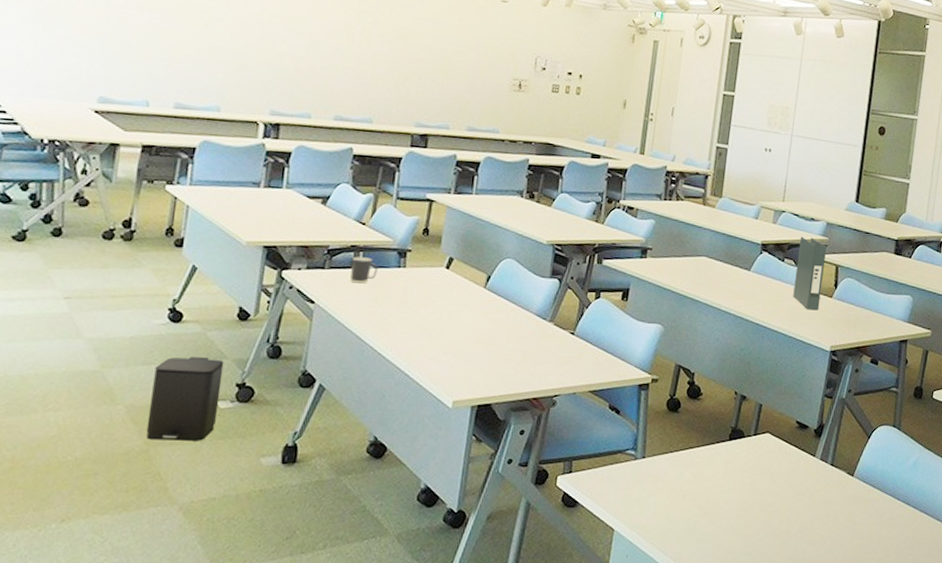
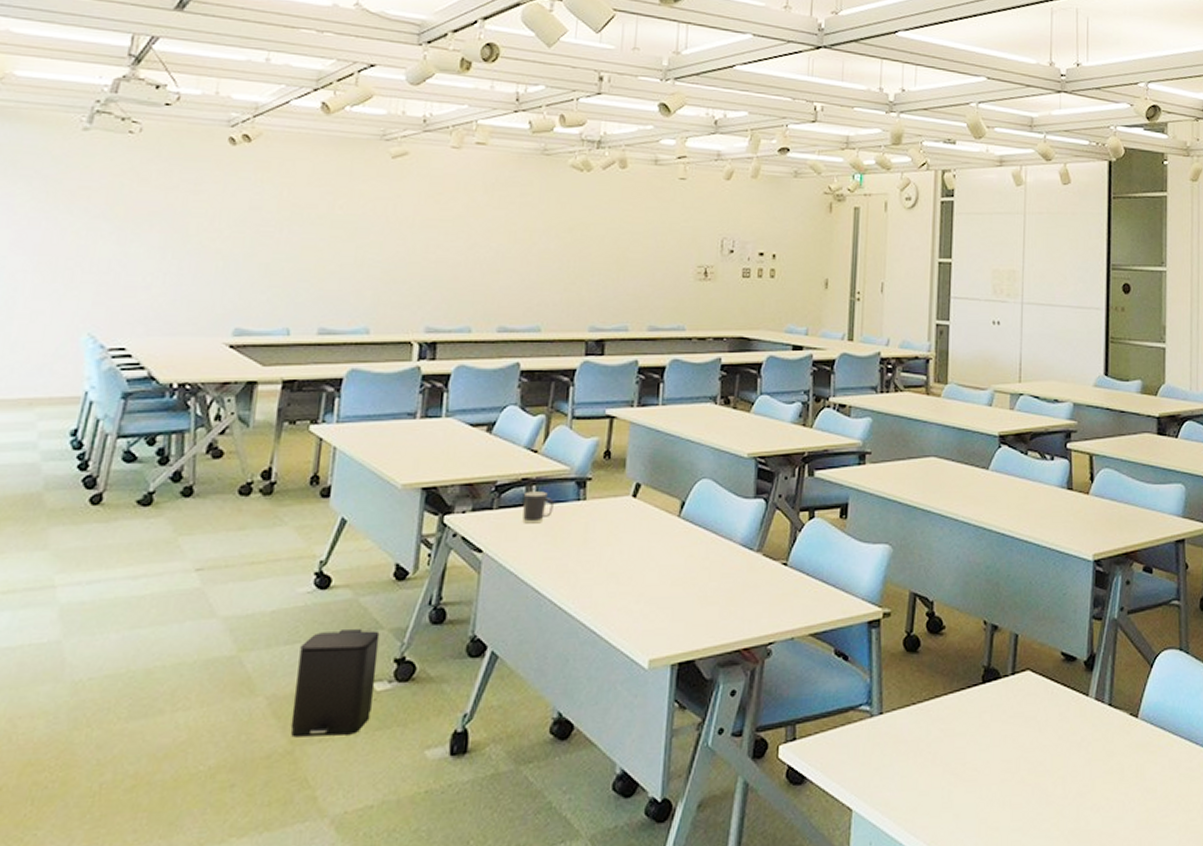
binder: present [793,236,827,311] -> none [1042,423,1076,512]

